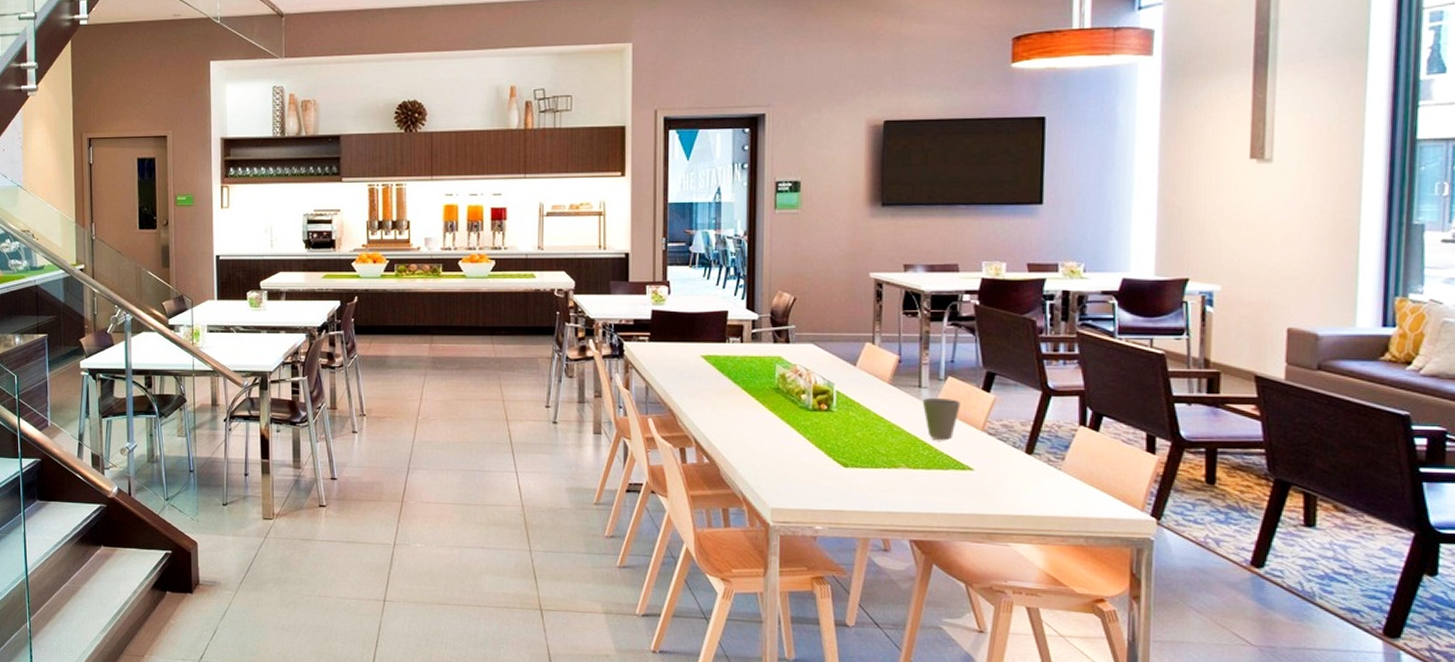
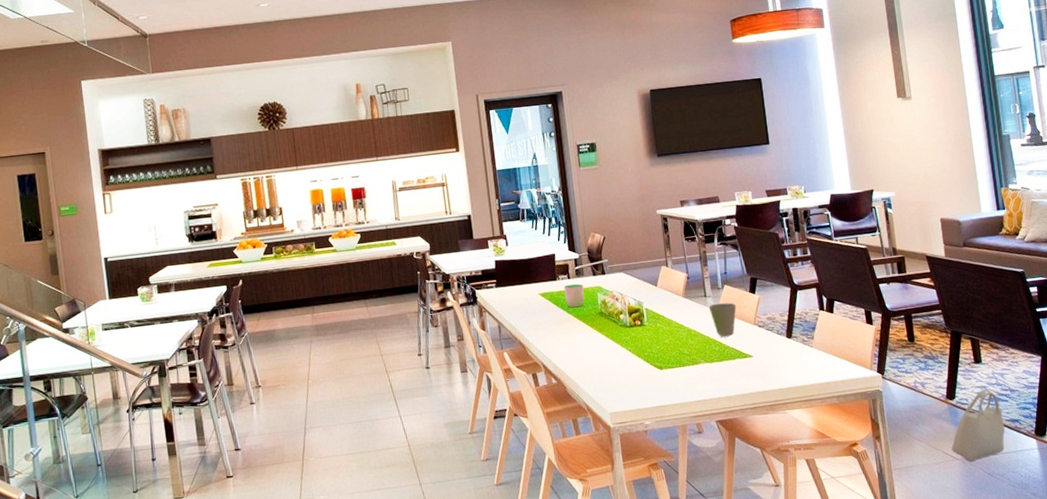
cup: none [733,349,760,378] -> present [563,283,585,308]
handbag: none [1246,561,1336,652] -> present [951,388,1006,461]

